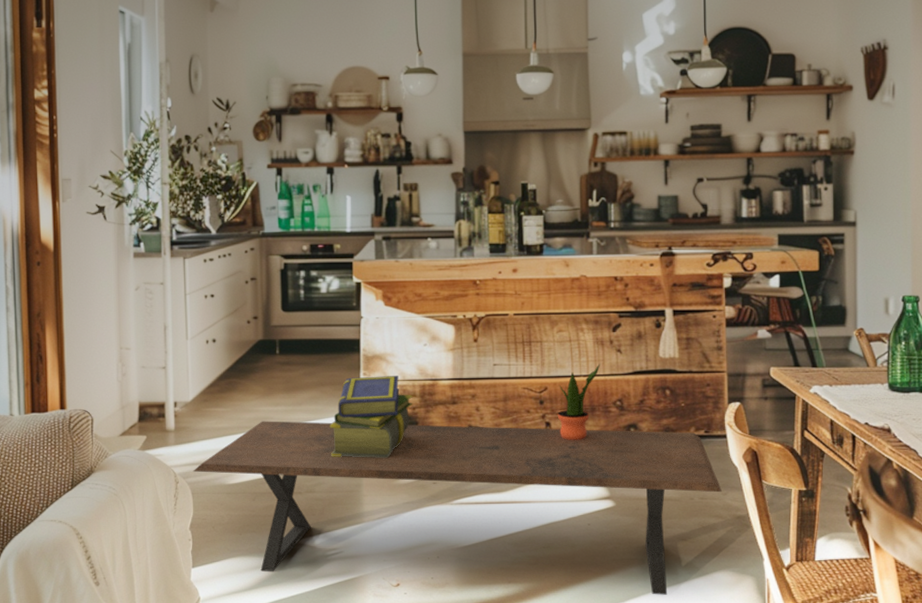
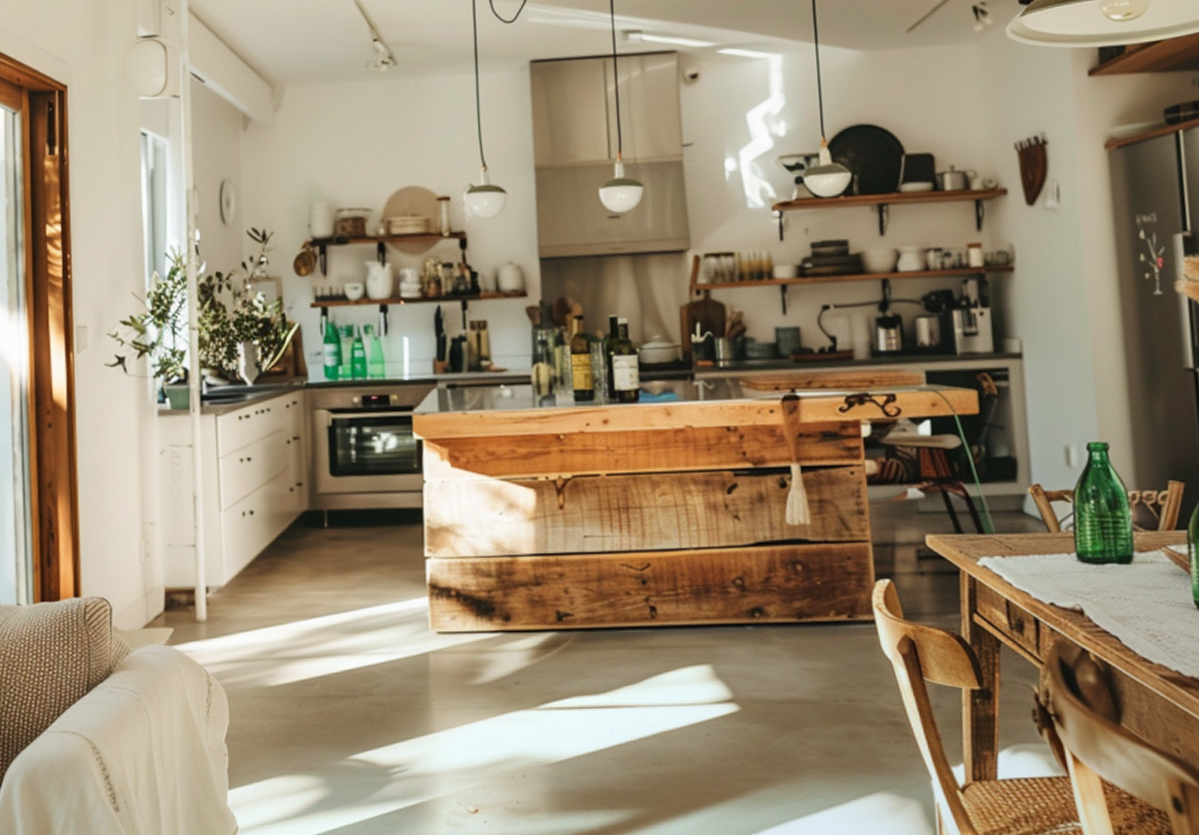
coffee table: present [193,421,723,595] -> none [229,608,875,824]
stack of books: present [330,376,413,458] -> none [389,552,488,653]
potted plant: present [557,364,601,440] -> none [663,533,714,629]

